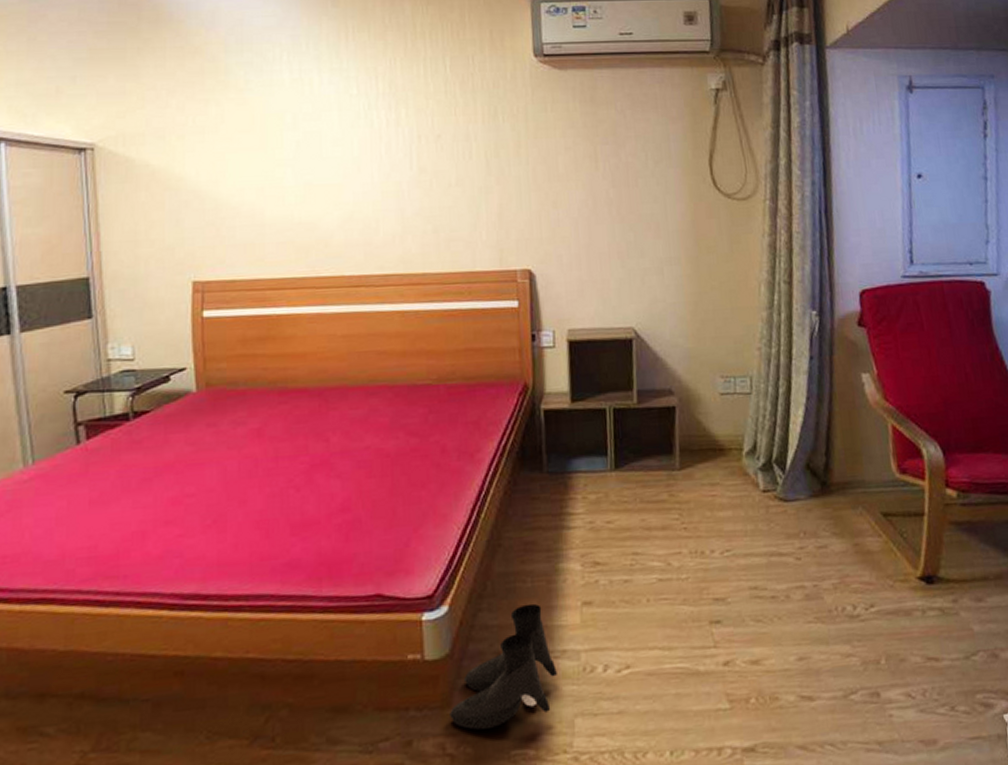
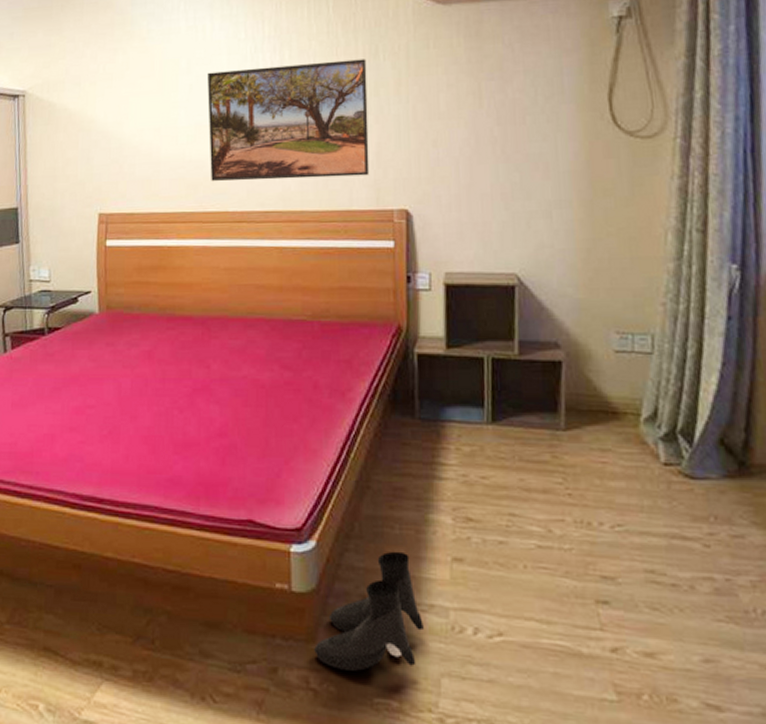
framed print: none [317,120,492,244] -> present [207,59,370,181]

